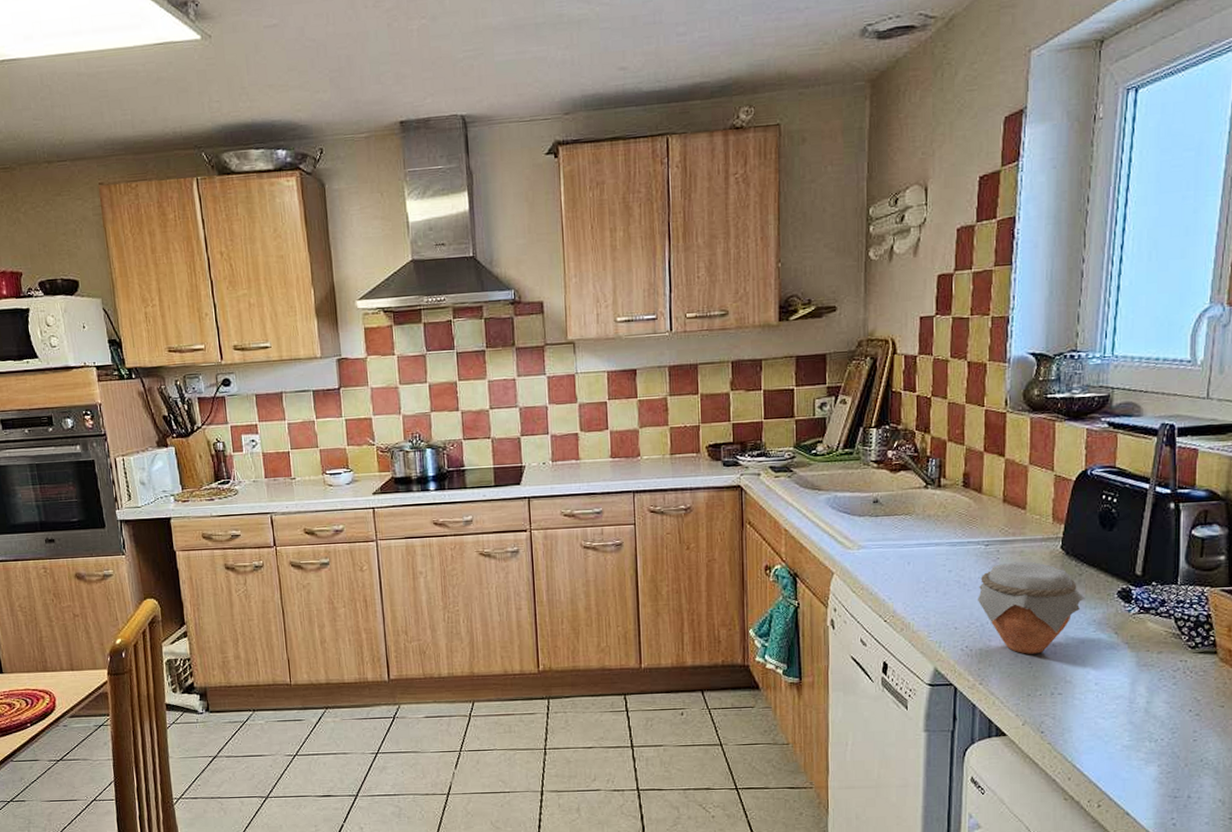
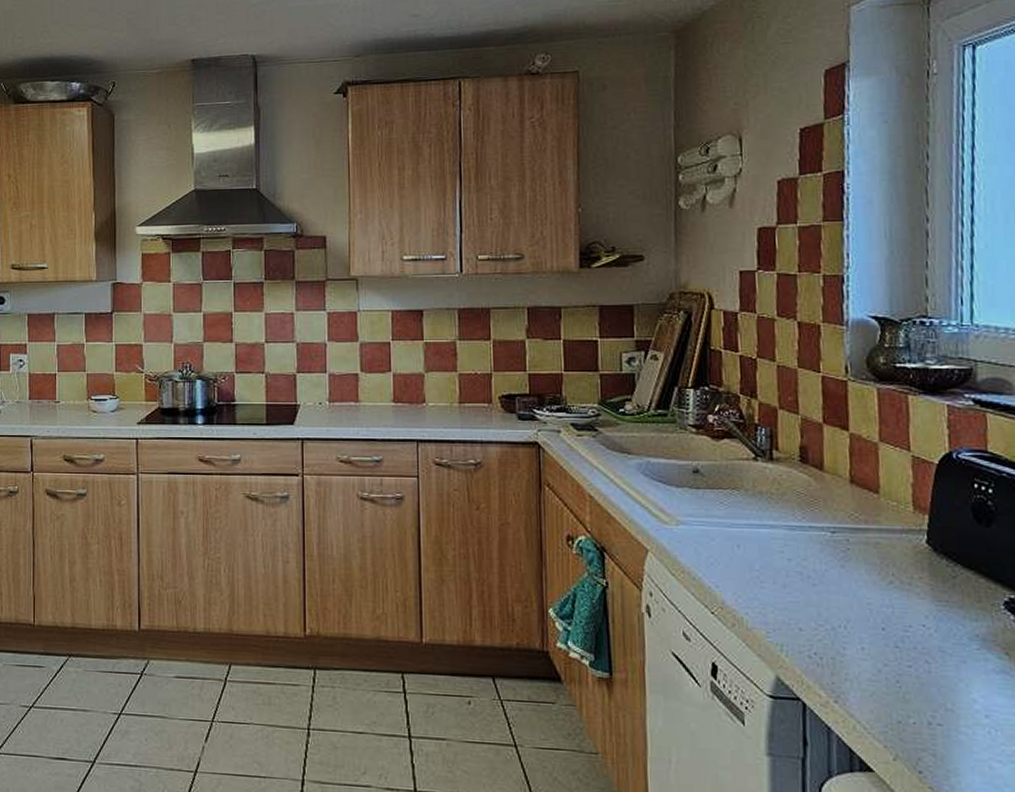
jar: present [977,561,1085,654] -> none [825,555,963,671]

